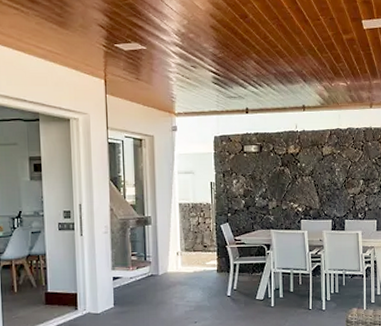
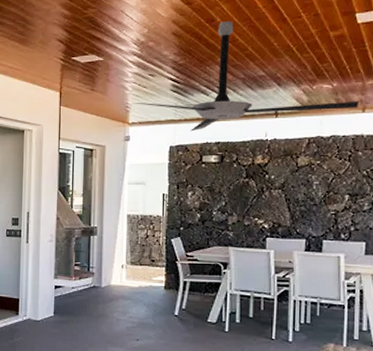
ceiling fan: none [177,18,367,123] -> present [132,21,359,132]

